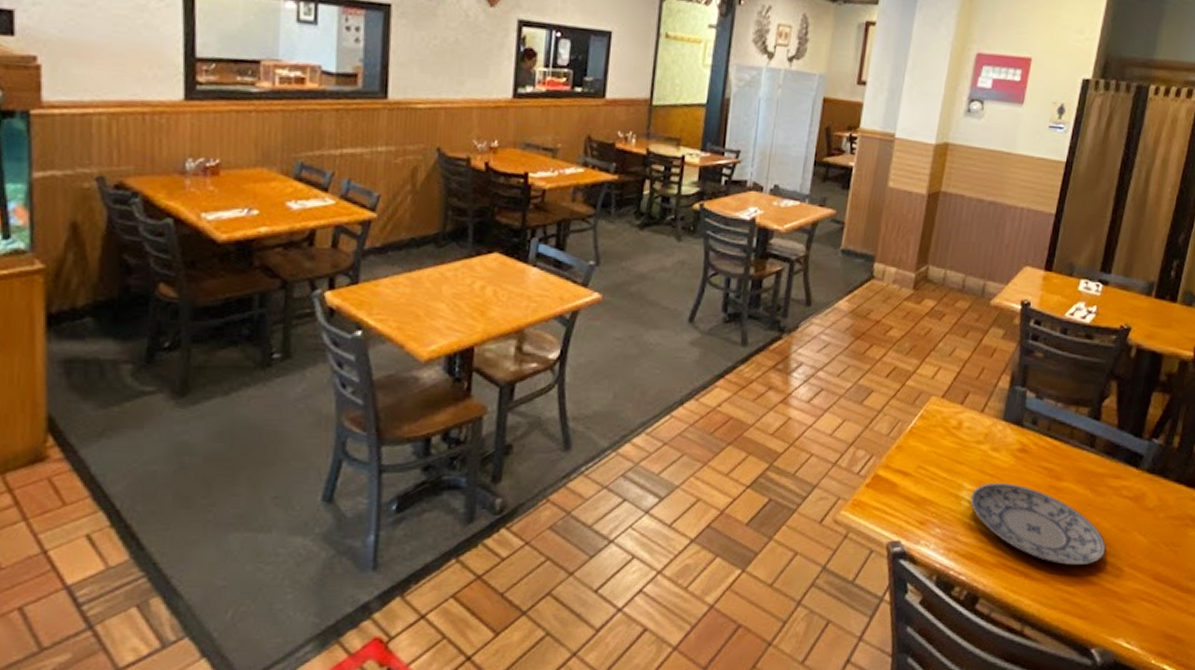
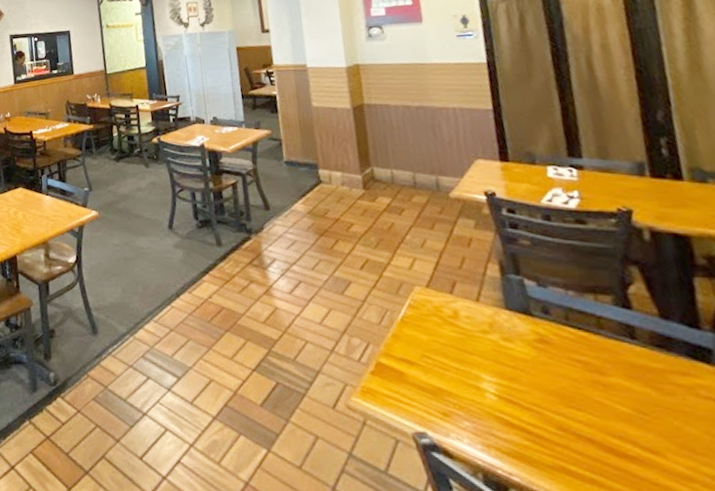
plate: present [970,482,1107,566] -> none [494,374,706,479]

